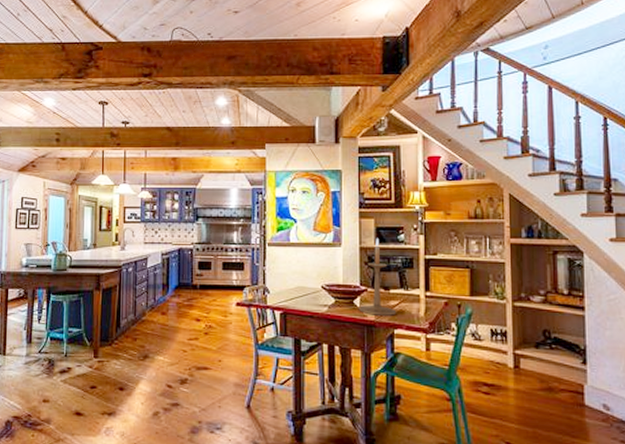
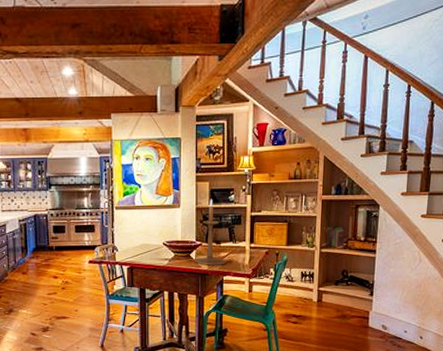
books: none [514,275,544,302] -> present [322,226,346,248]

